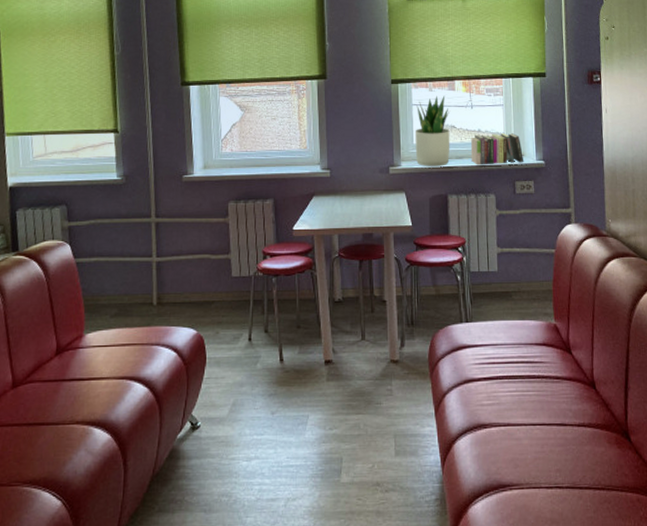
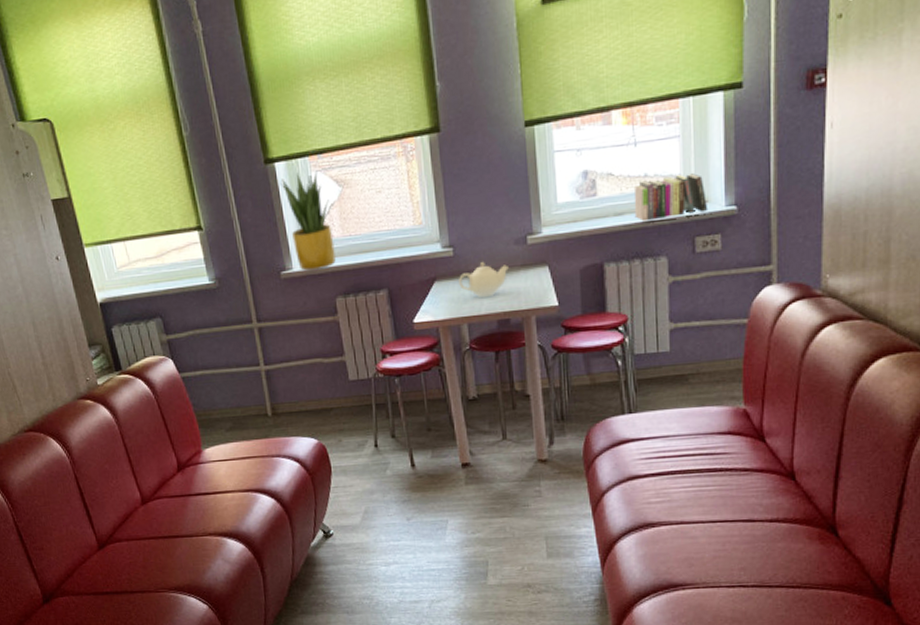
planter: none [192,96,232,177] -> present [280,170,336,271]
teapot: none [333,184,375,214] -> present [459,262,510,299]
planter: present [415,95,450,168] -> none [558,133,607,231]

